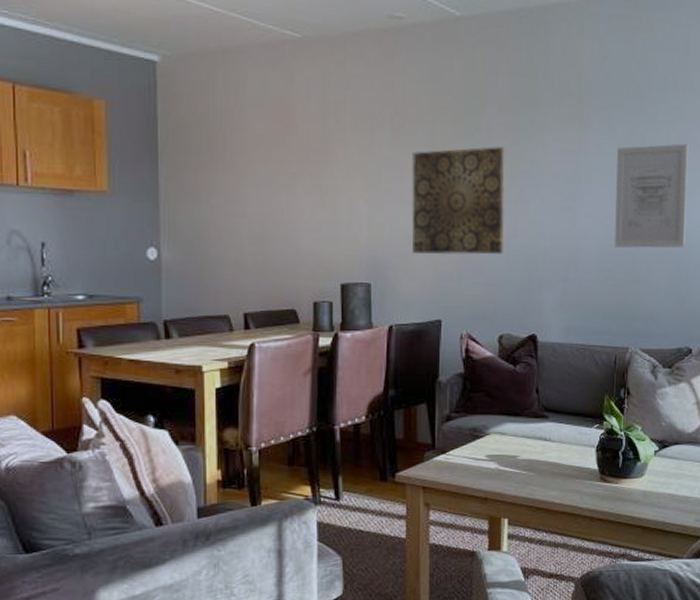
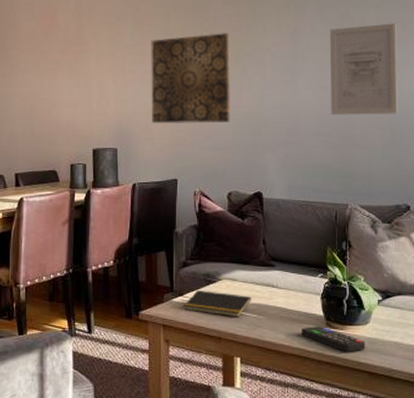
notepad: none [446,447,522,475] -> present [183,290,252,317]
remote control: none [574,480,640,507] -> present [302,325,366,352]

